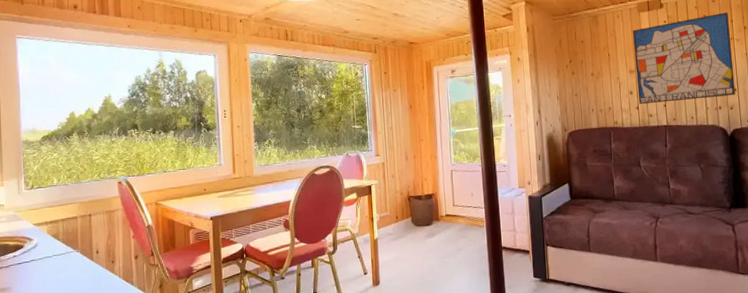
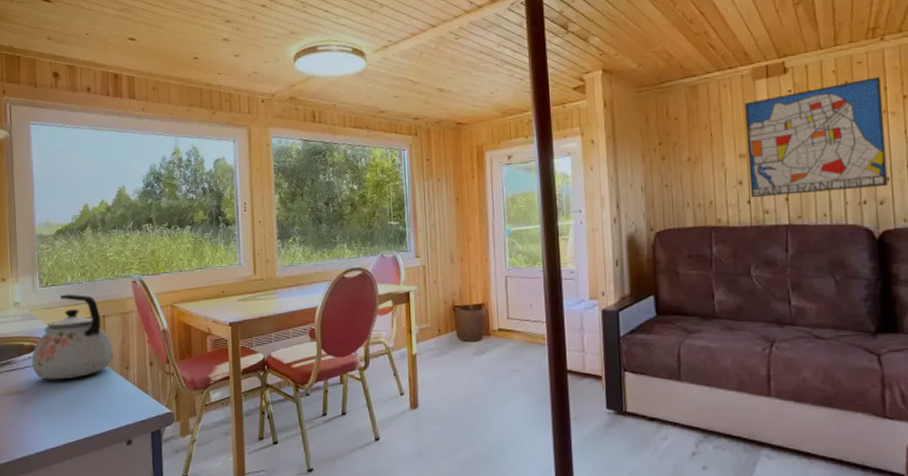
kettle: none [16,195,99,277] -> present [32,294,113,380]

